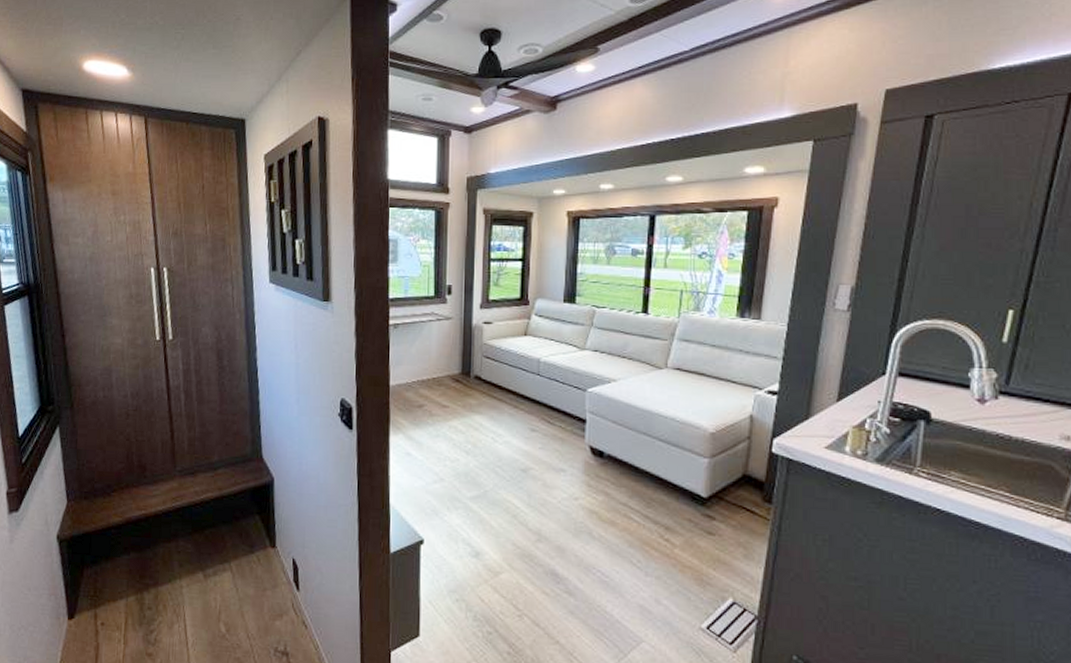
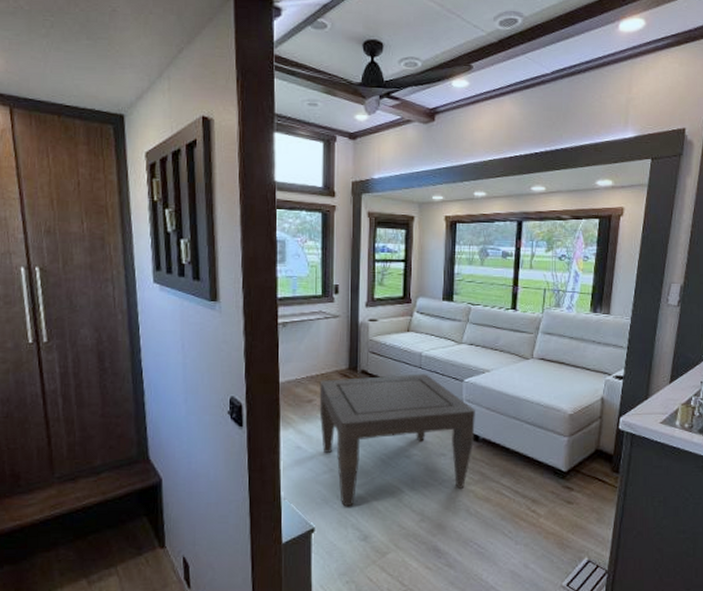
coffee table: none [430,381,599,520] -> present [319,374,475,507]

